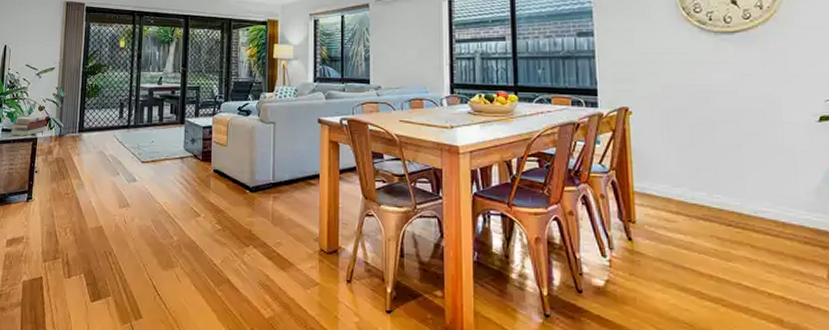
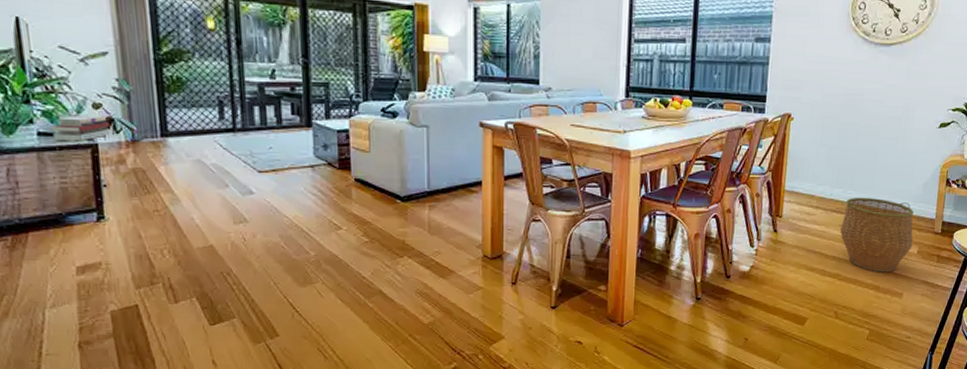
basket: none [712,202,819,302] -> present [839,197,914,273]

